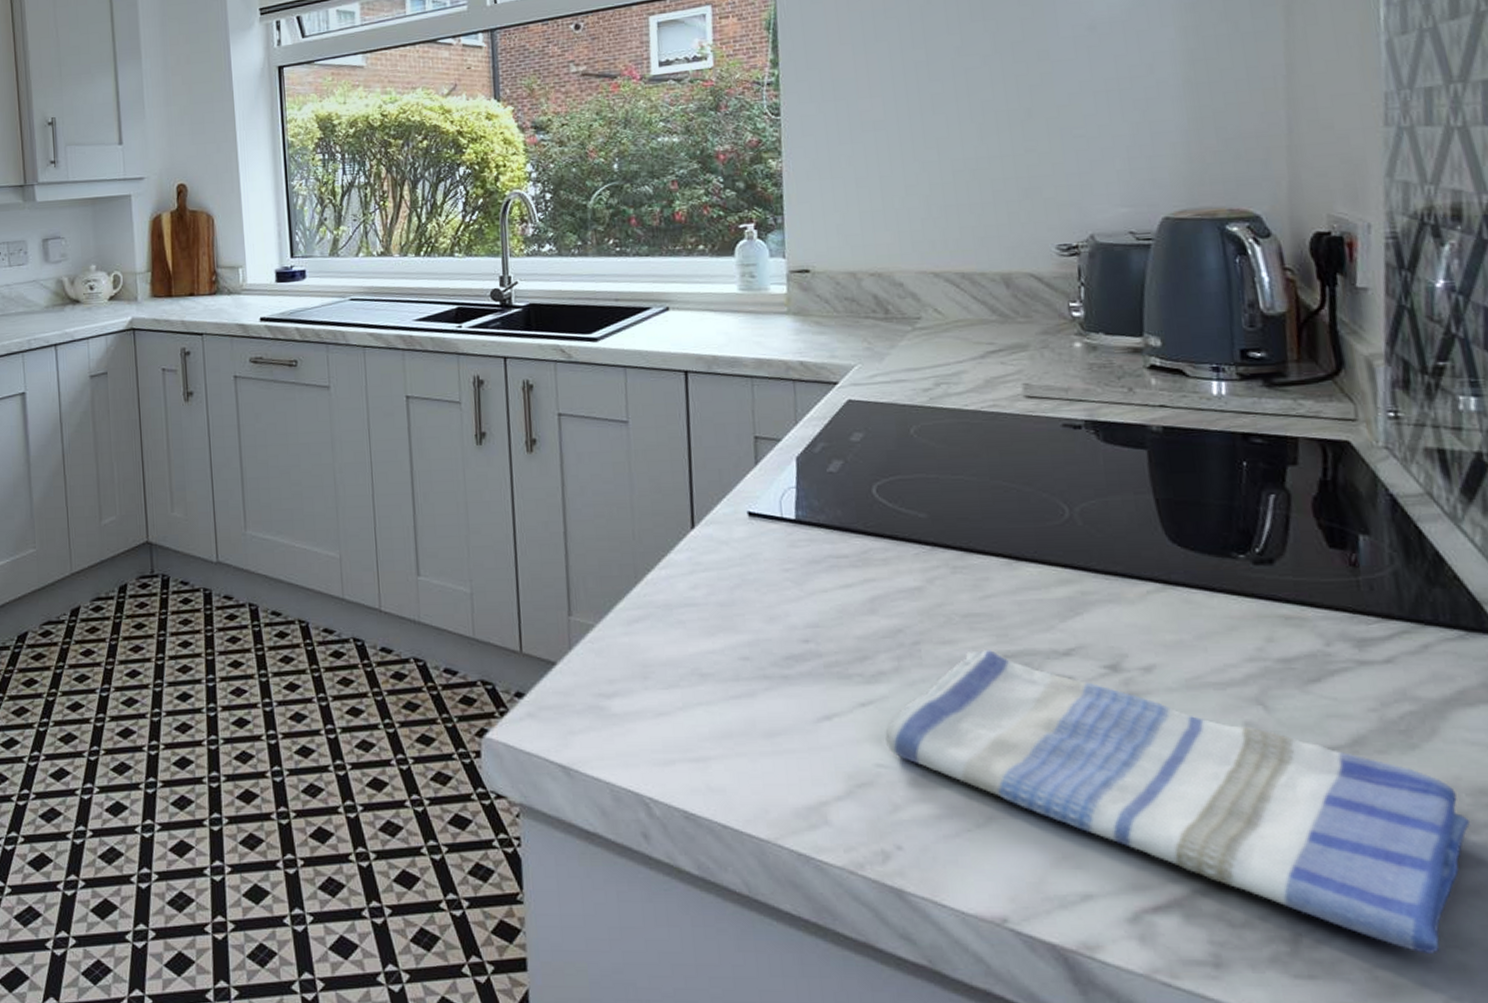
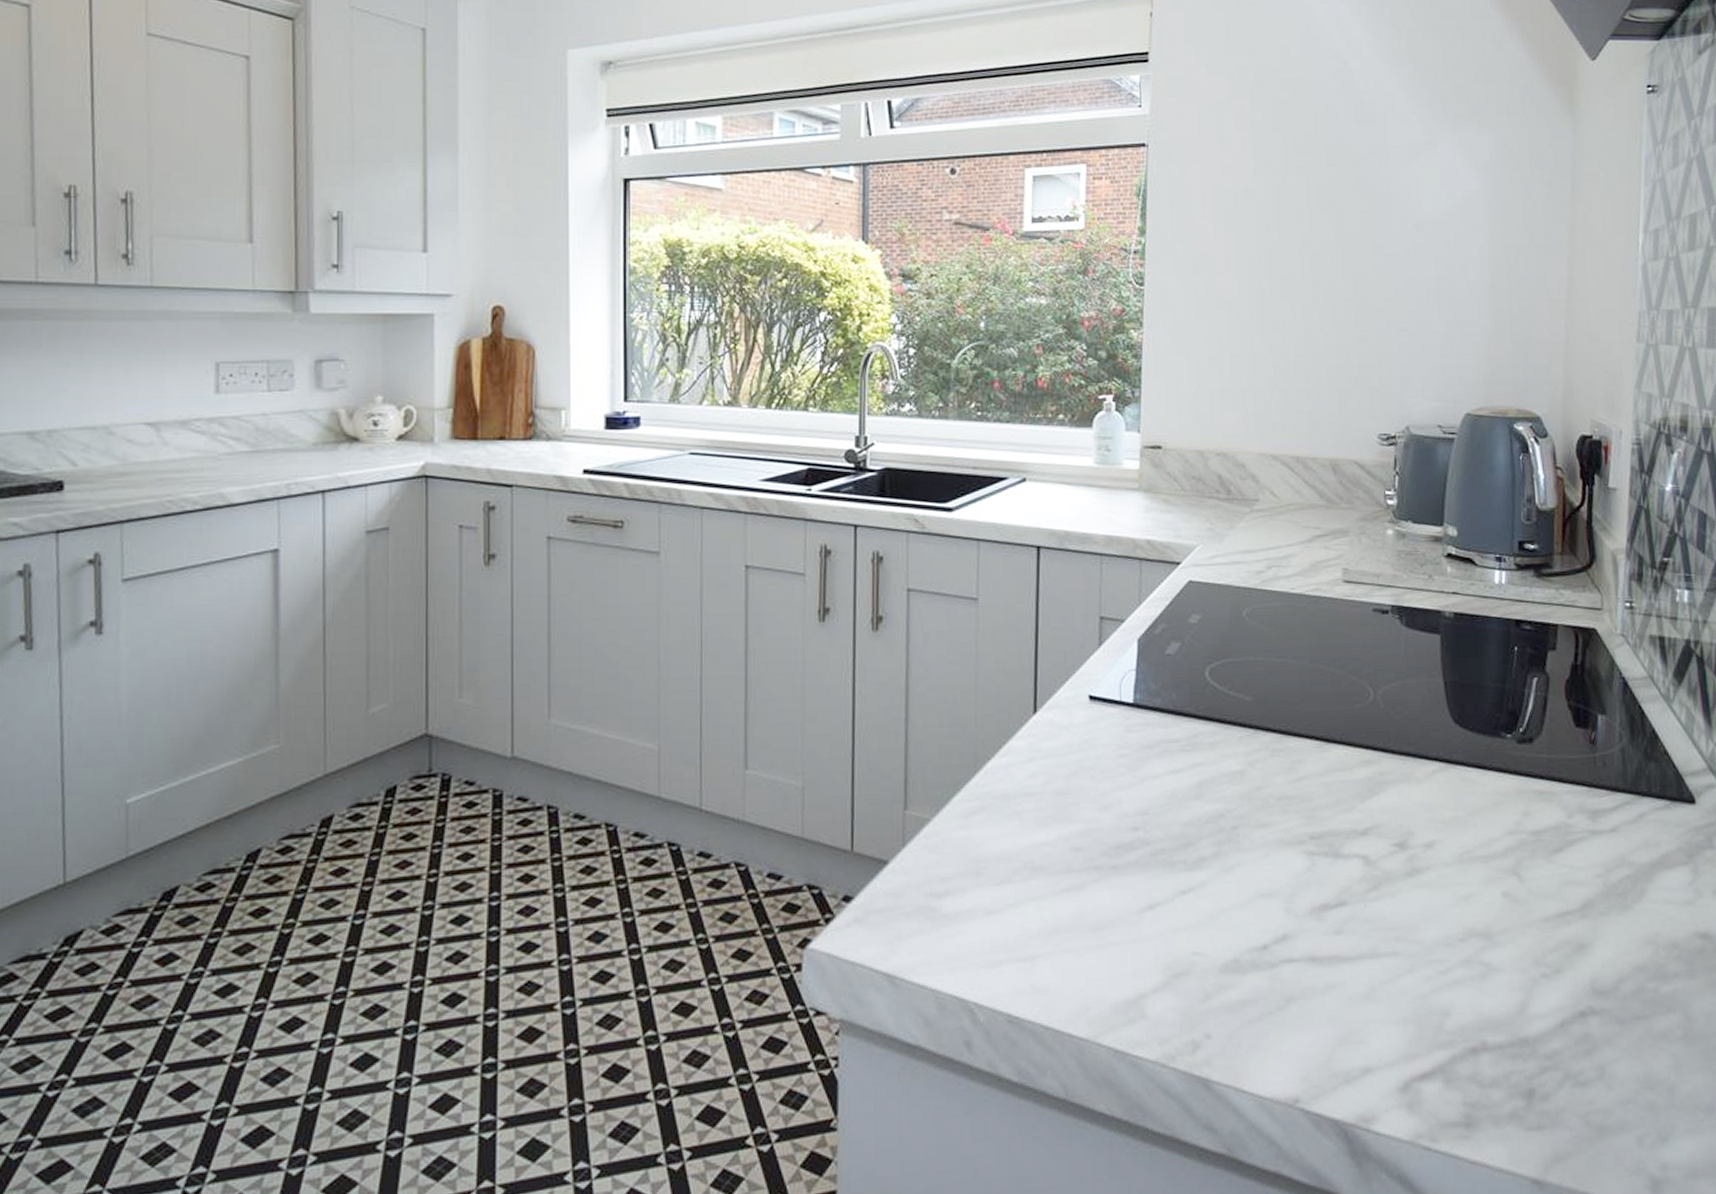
dish towel: present [885,650,1471,954] -> none [1202,832,1665,1097]

